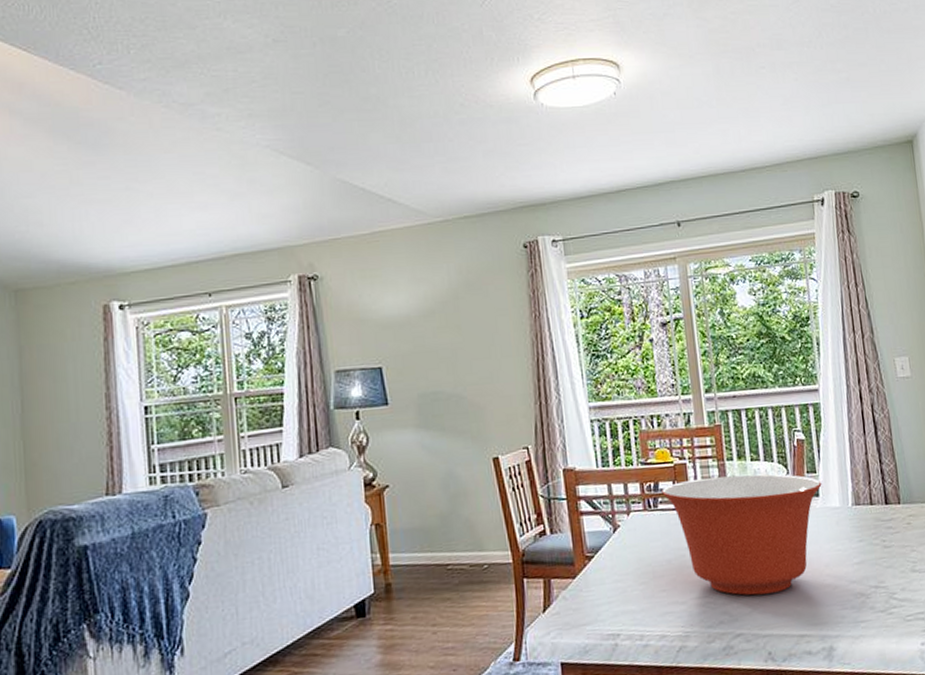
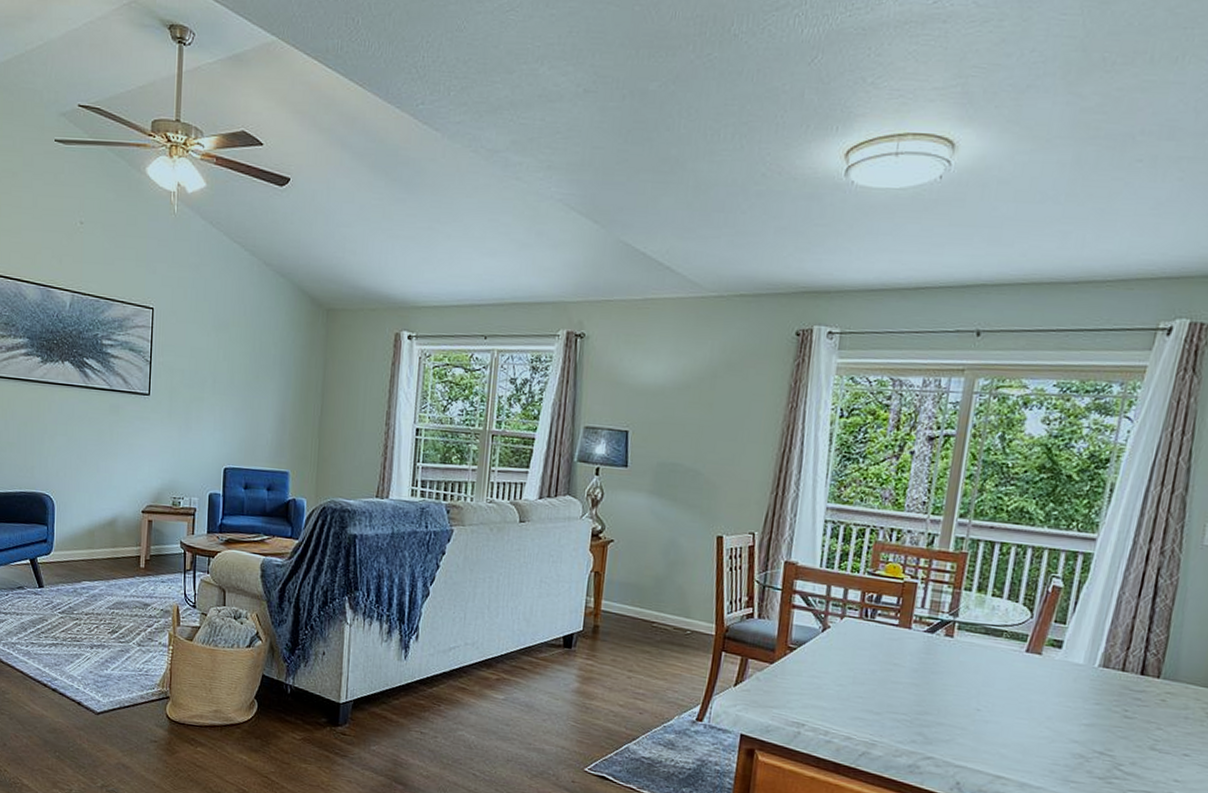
mixing bowl: present [662,474,822,596] -> none [883,599,1069,730]

